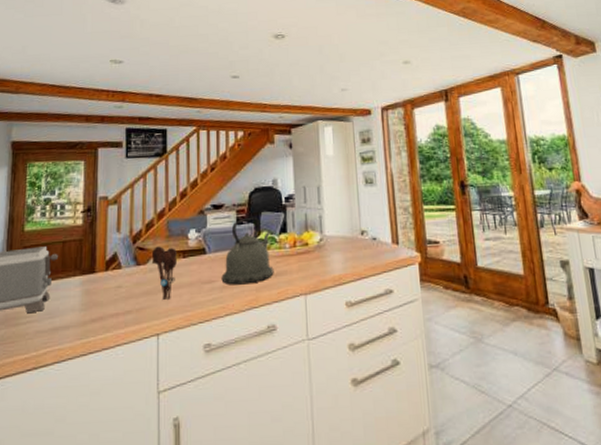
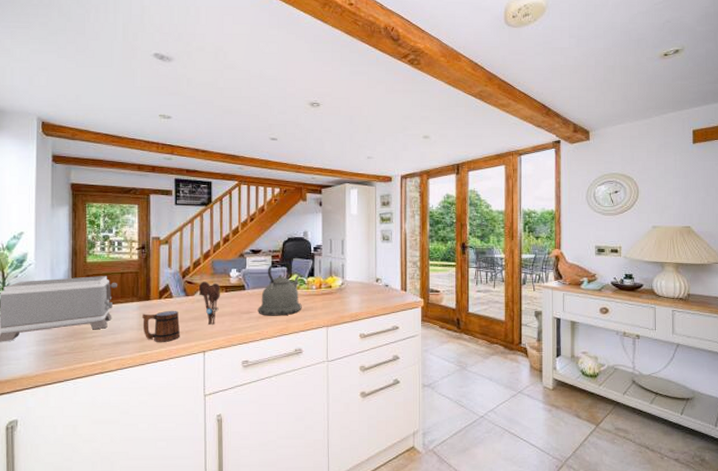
mug: none [84,283,130,325] -> present [141,310,181,342]

